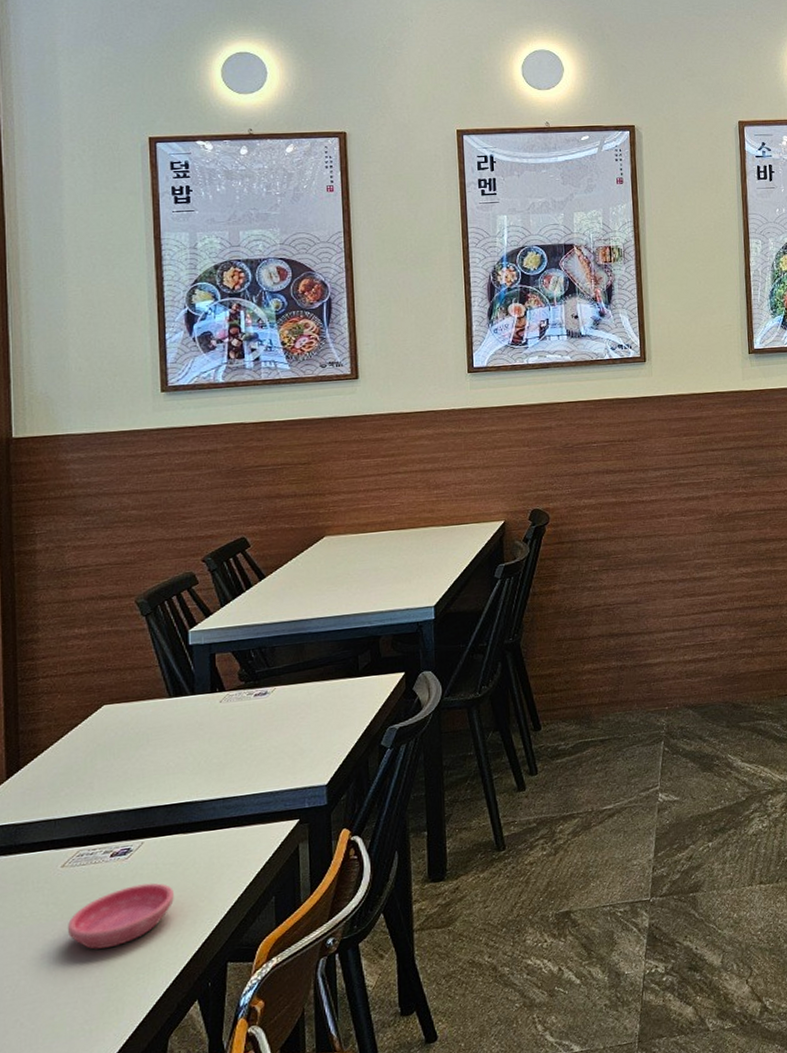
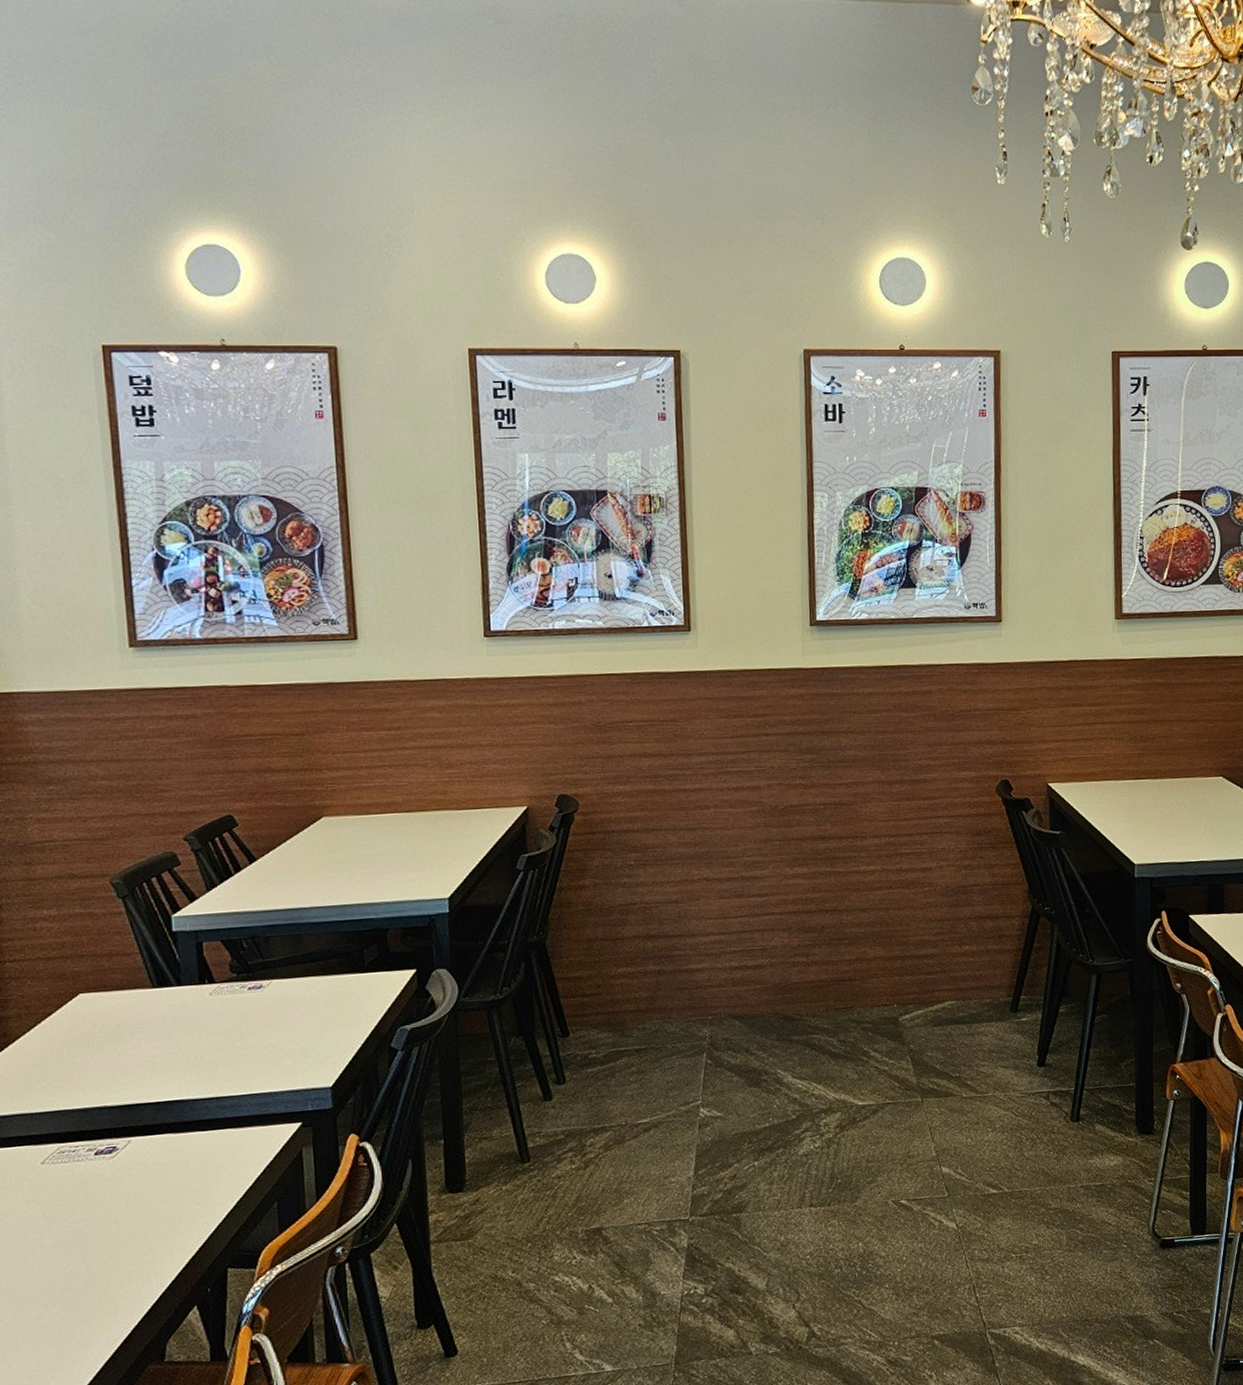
saucer: present [68,883,174,950] -> none [51,1183,167,1250]

